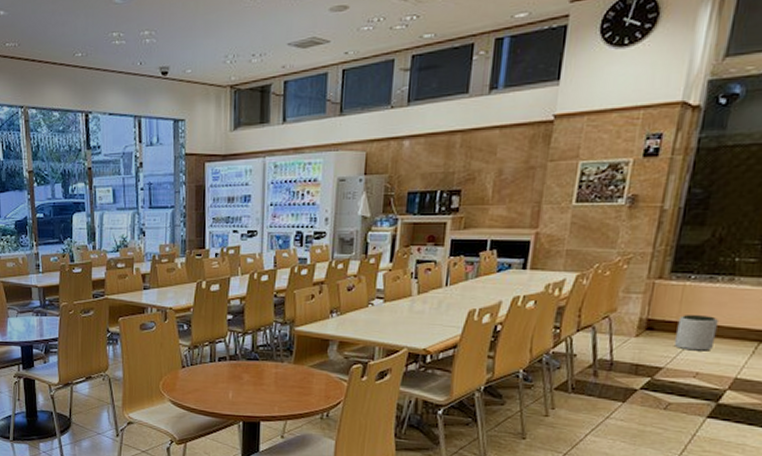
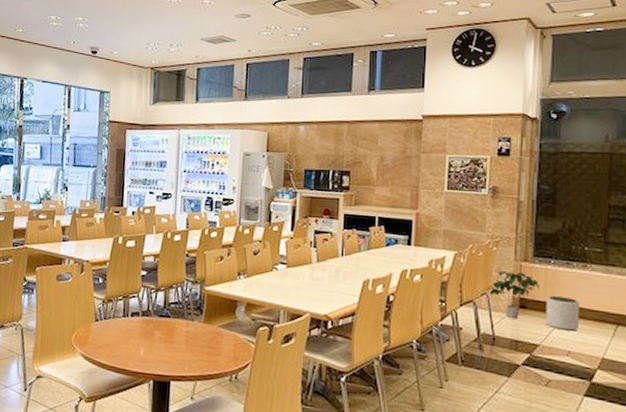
potted plant: none [609,291,673,343] -> present [486,271,539,320]

